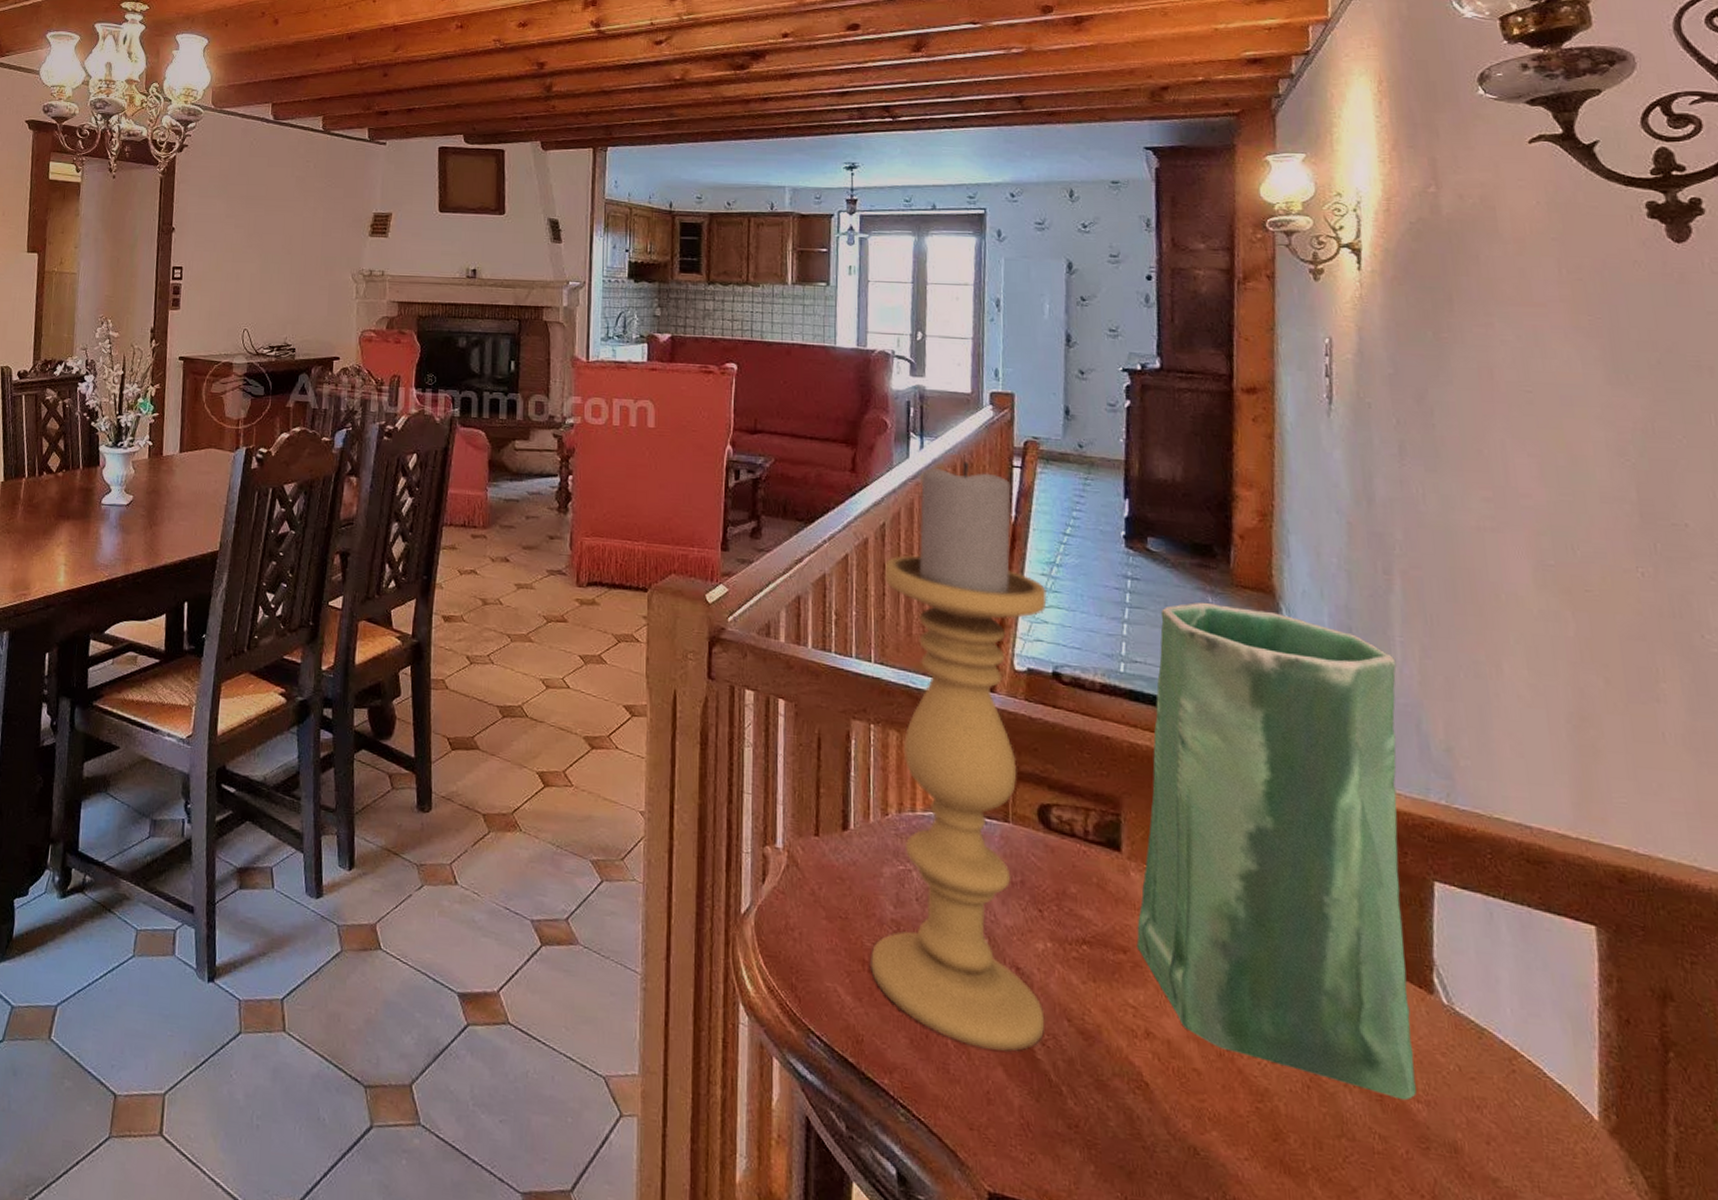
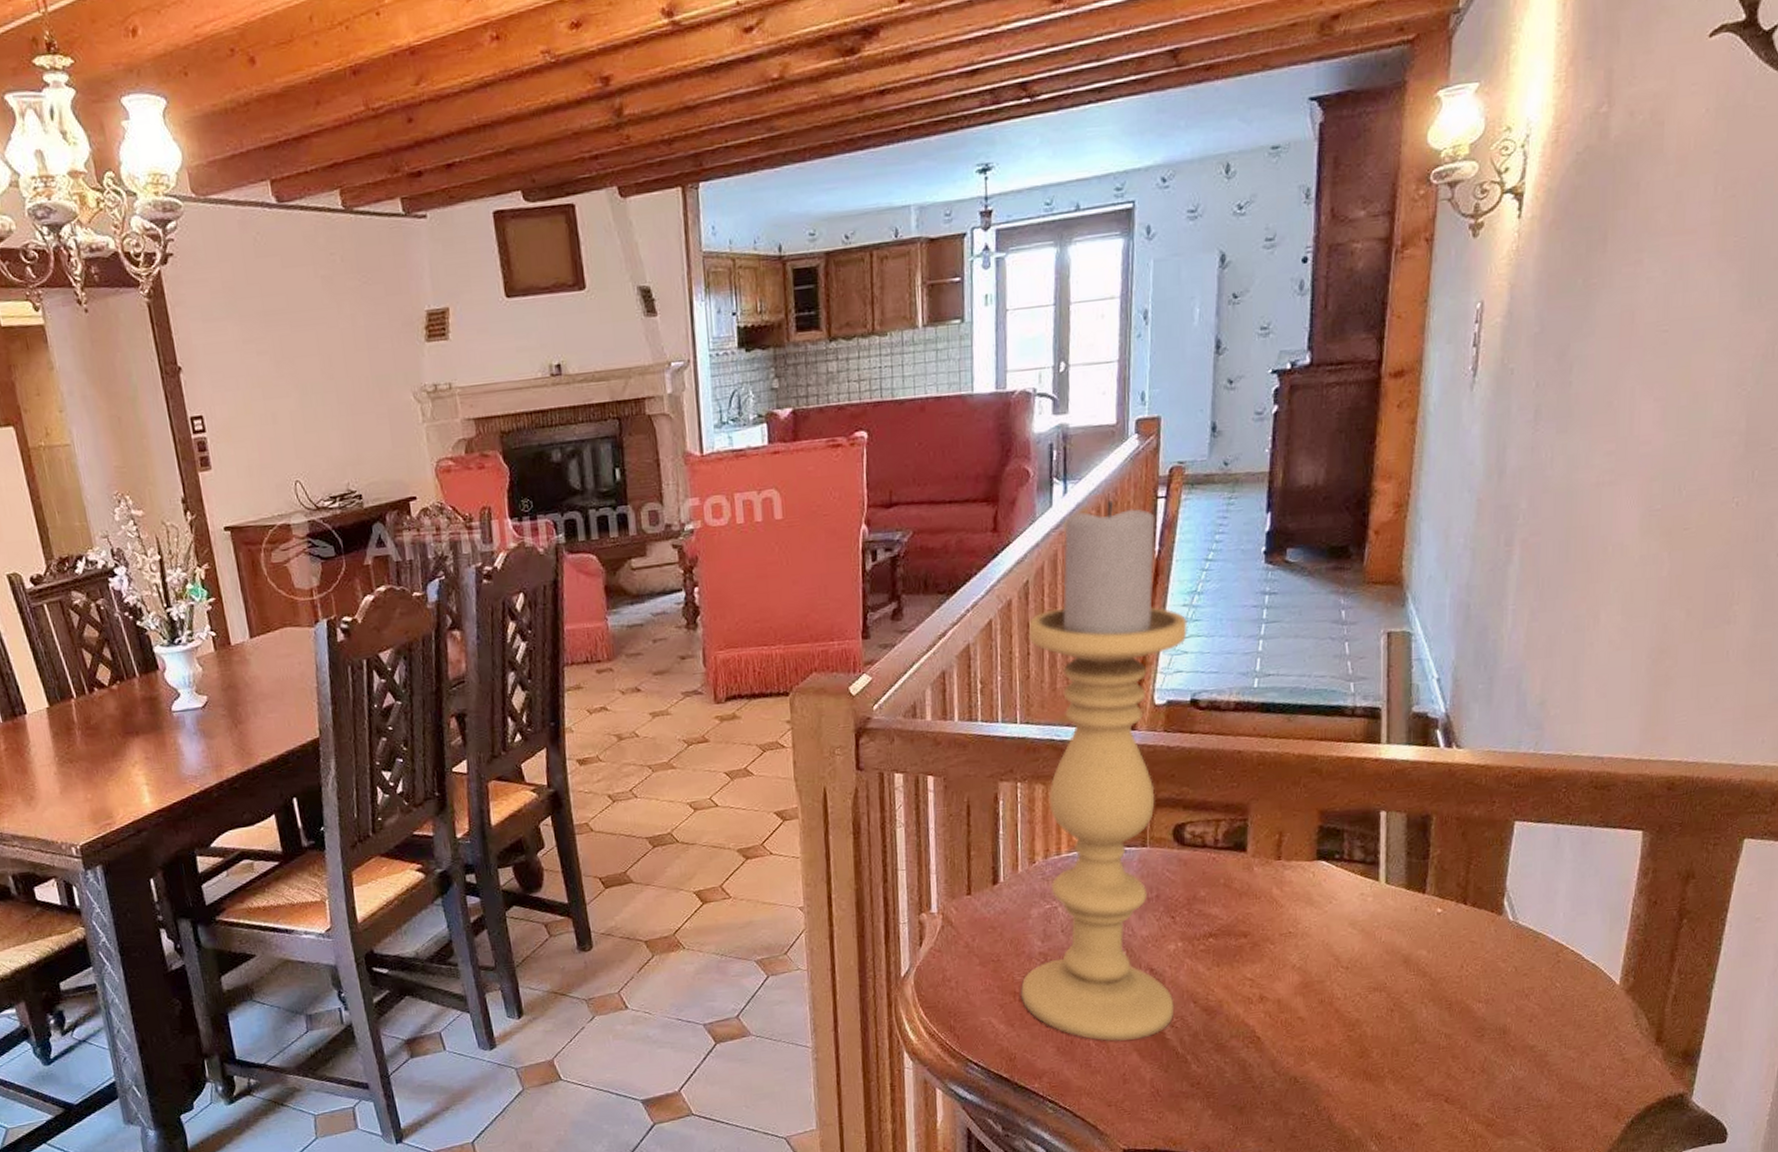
vase: present [1136,602,1416,1101] -> none [1256,602,1506,1004]

